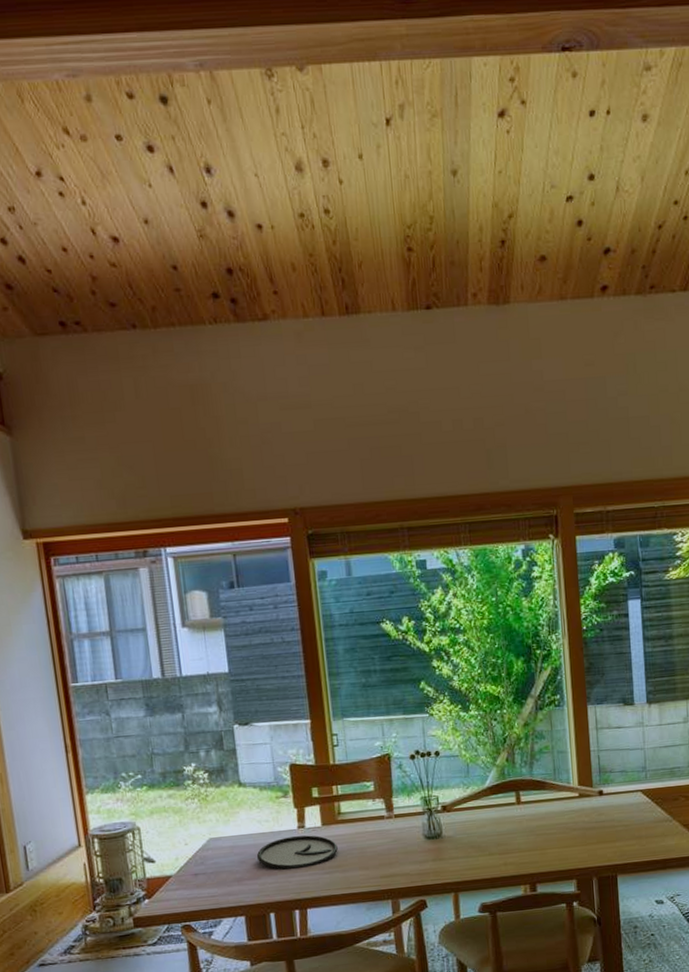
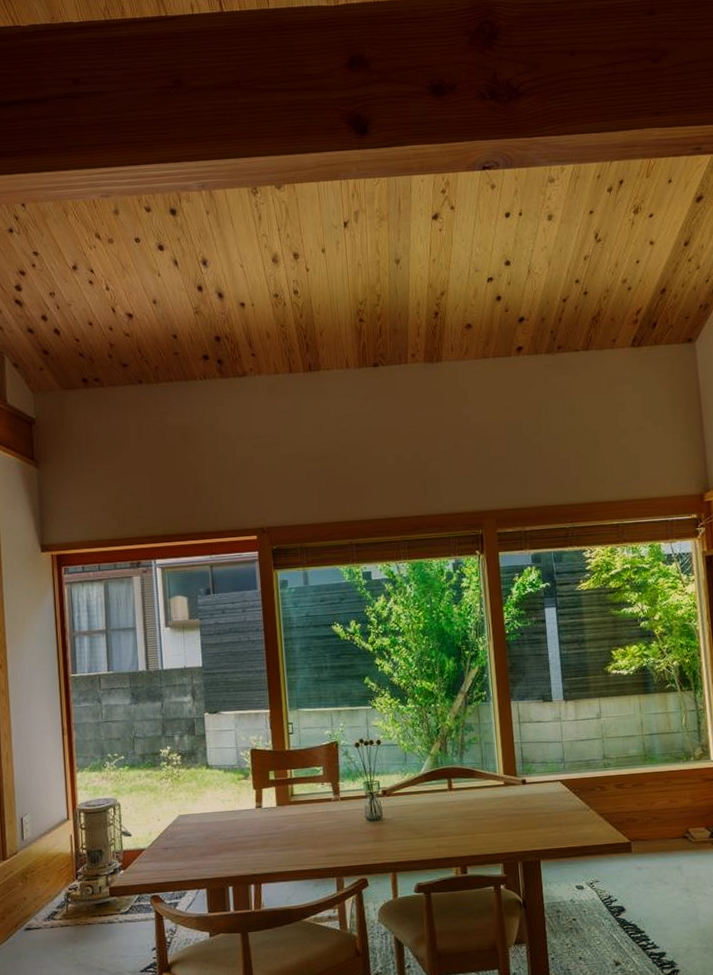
plate: present [256,835,338,870] -> none [219,814,290,847]

